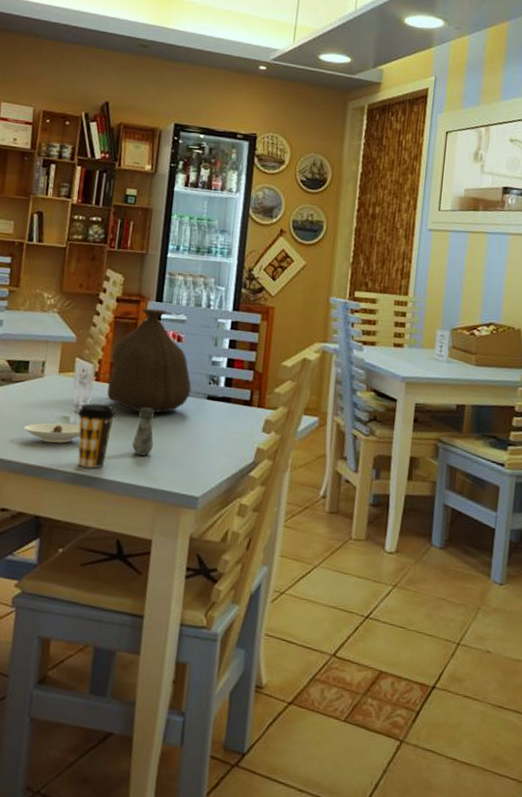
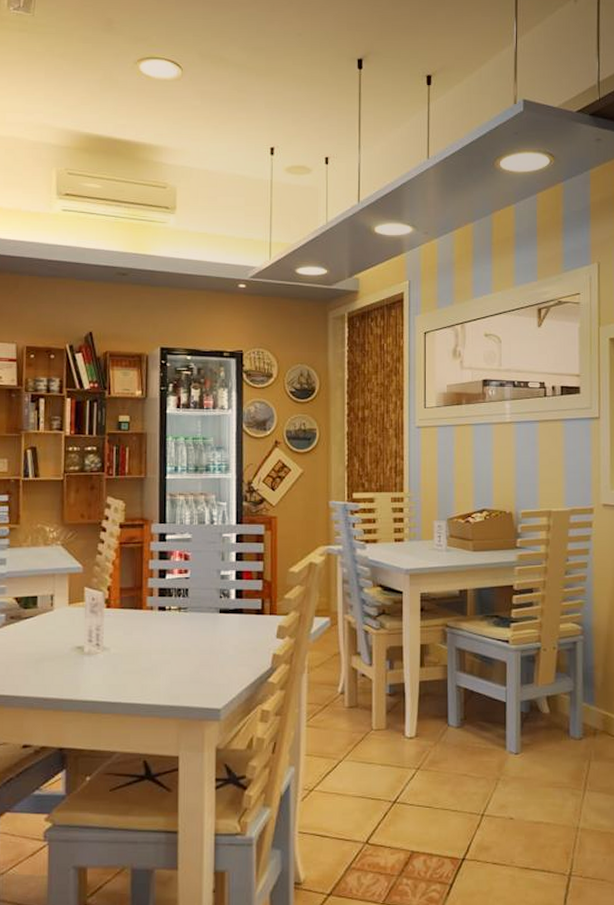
saucer: present [24,423,81,443] -> none [39,652,97,675]
coffee cup: present [77,403,116,469] -> none [91,629,130,695]
bag: present [107,308,192,414] -> none [120,531,203,633]
salt shaker: present [132,407,155,456] -> none [150,628,171,675]

